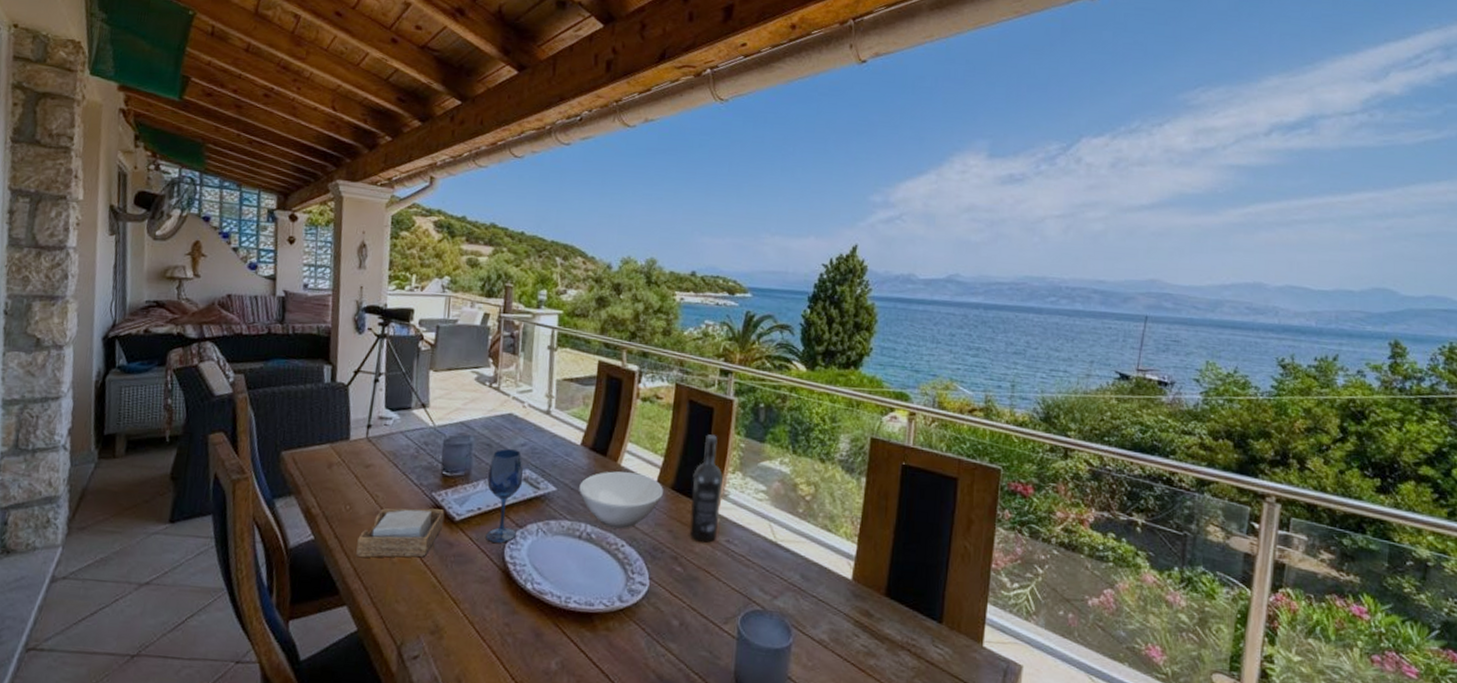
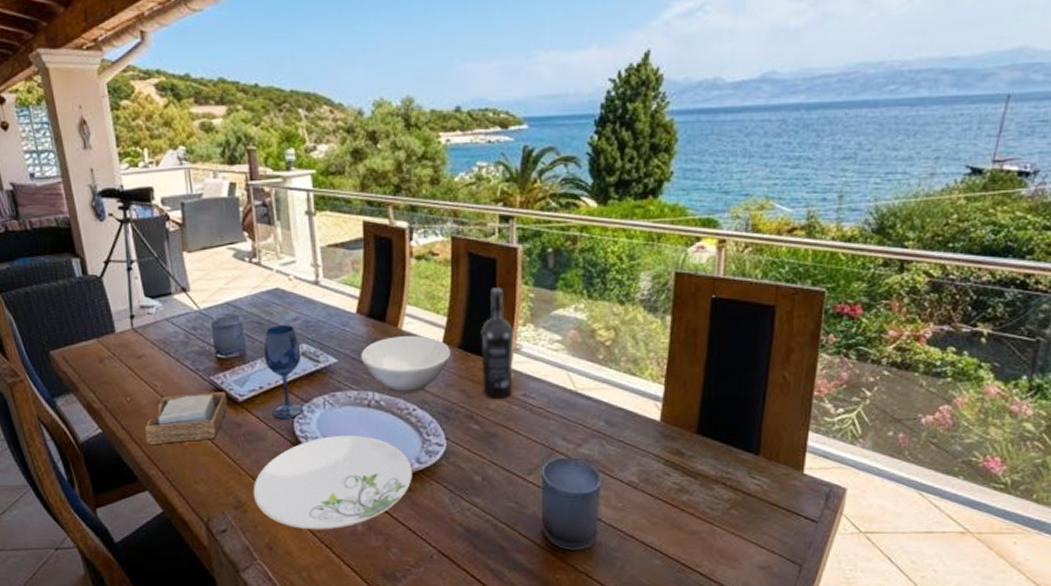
plate: none [452,565,614,666] -> present [253,435,413,530]

